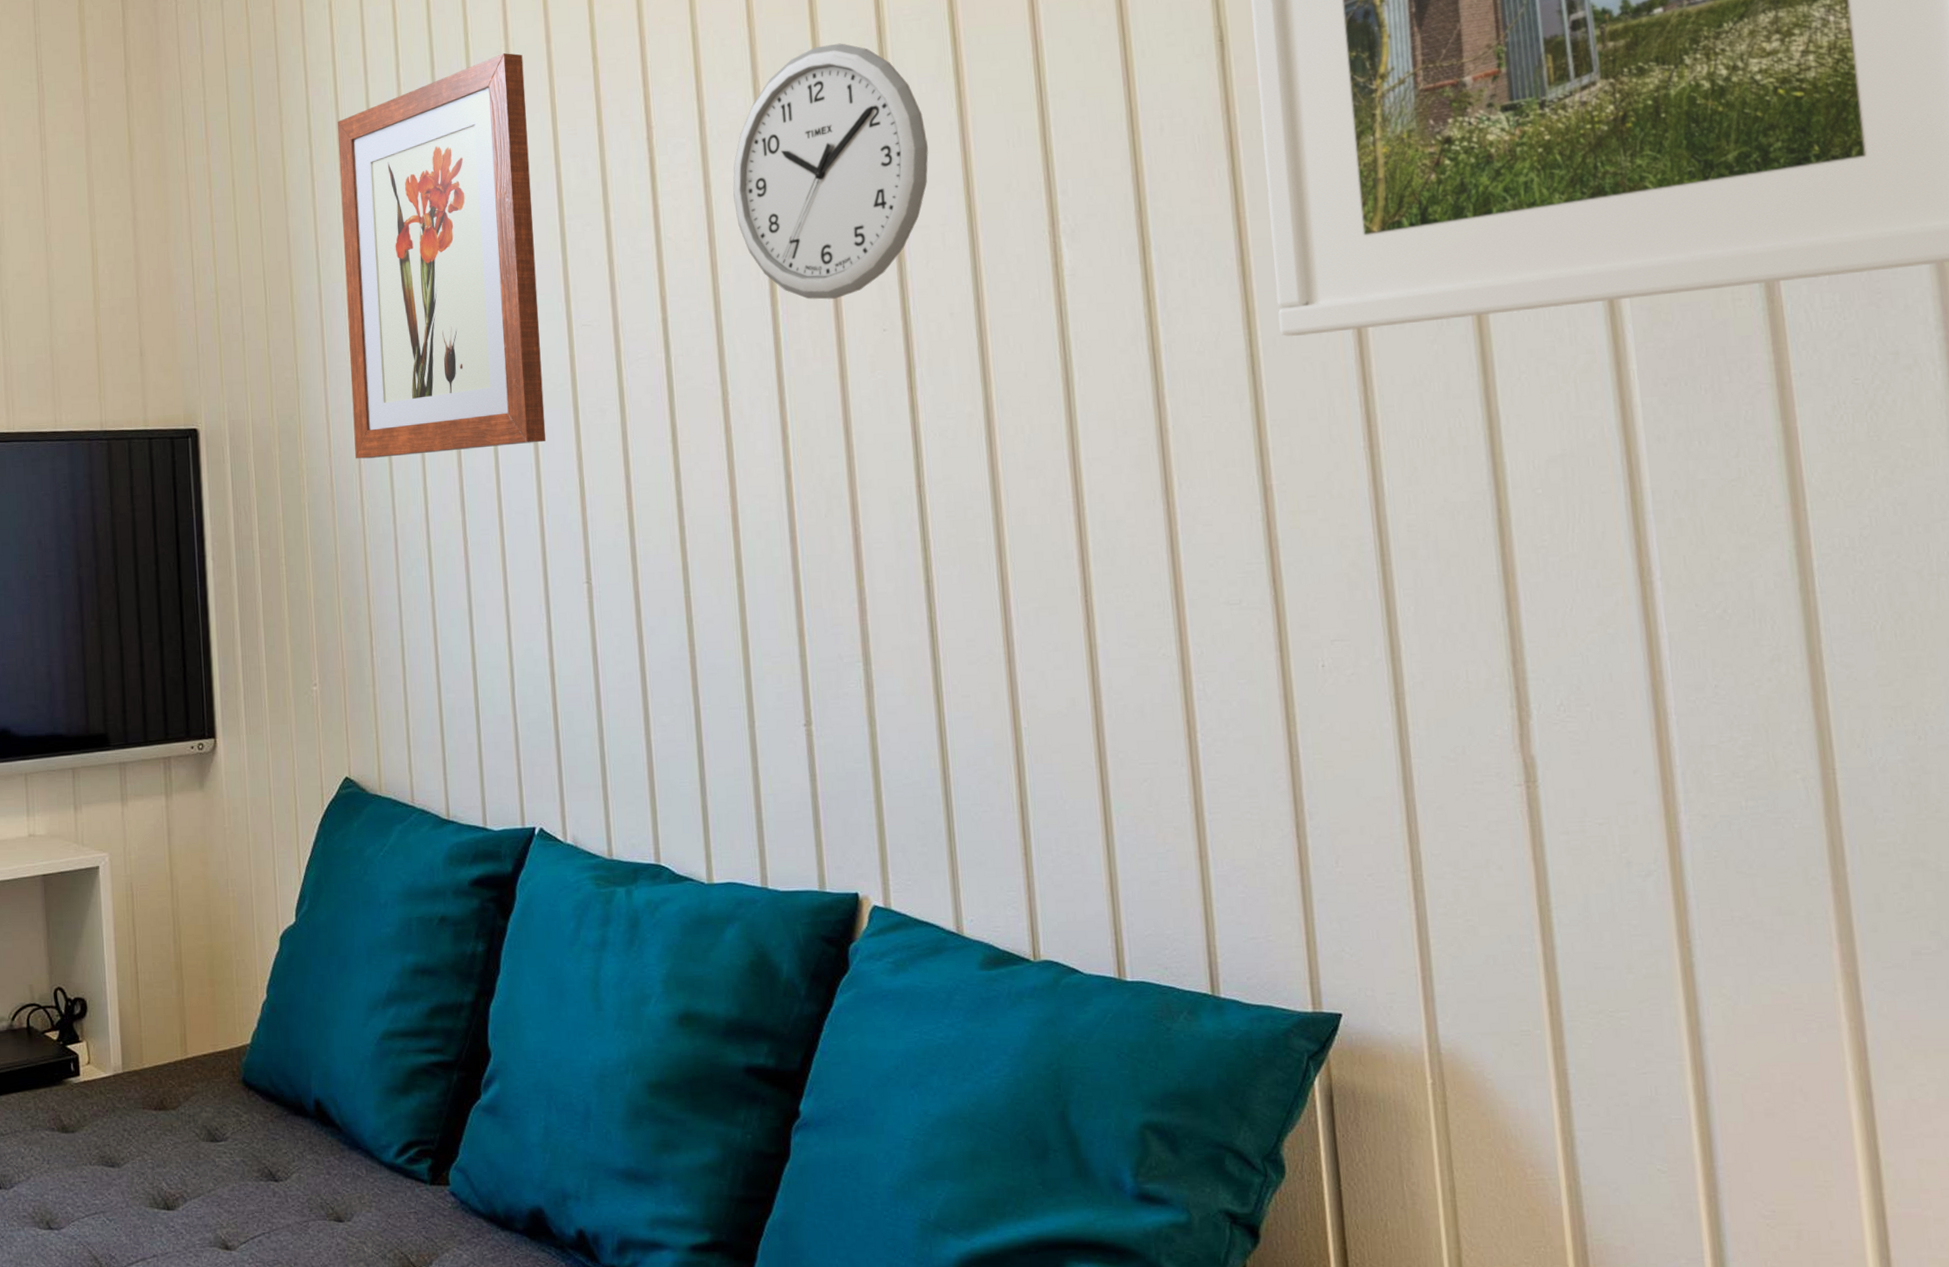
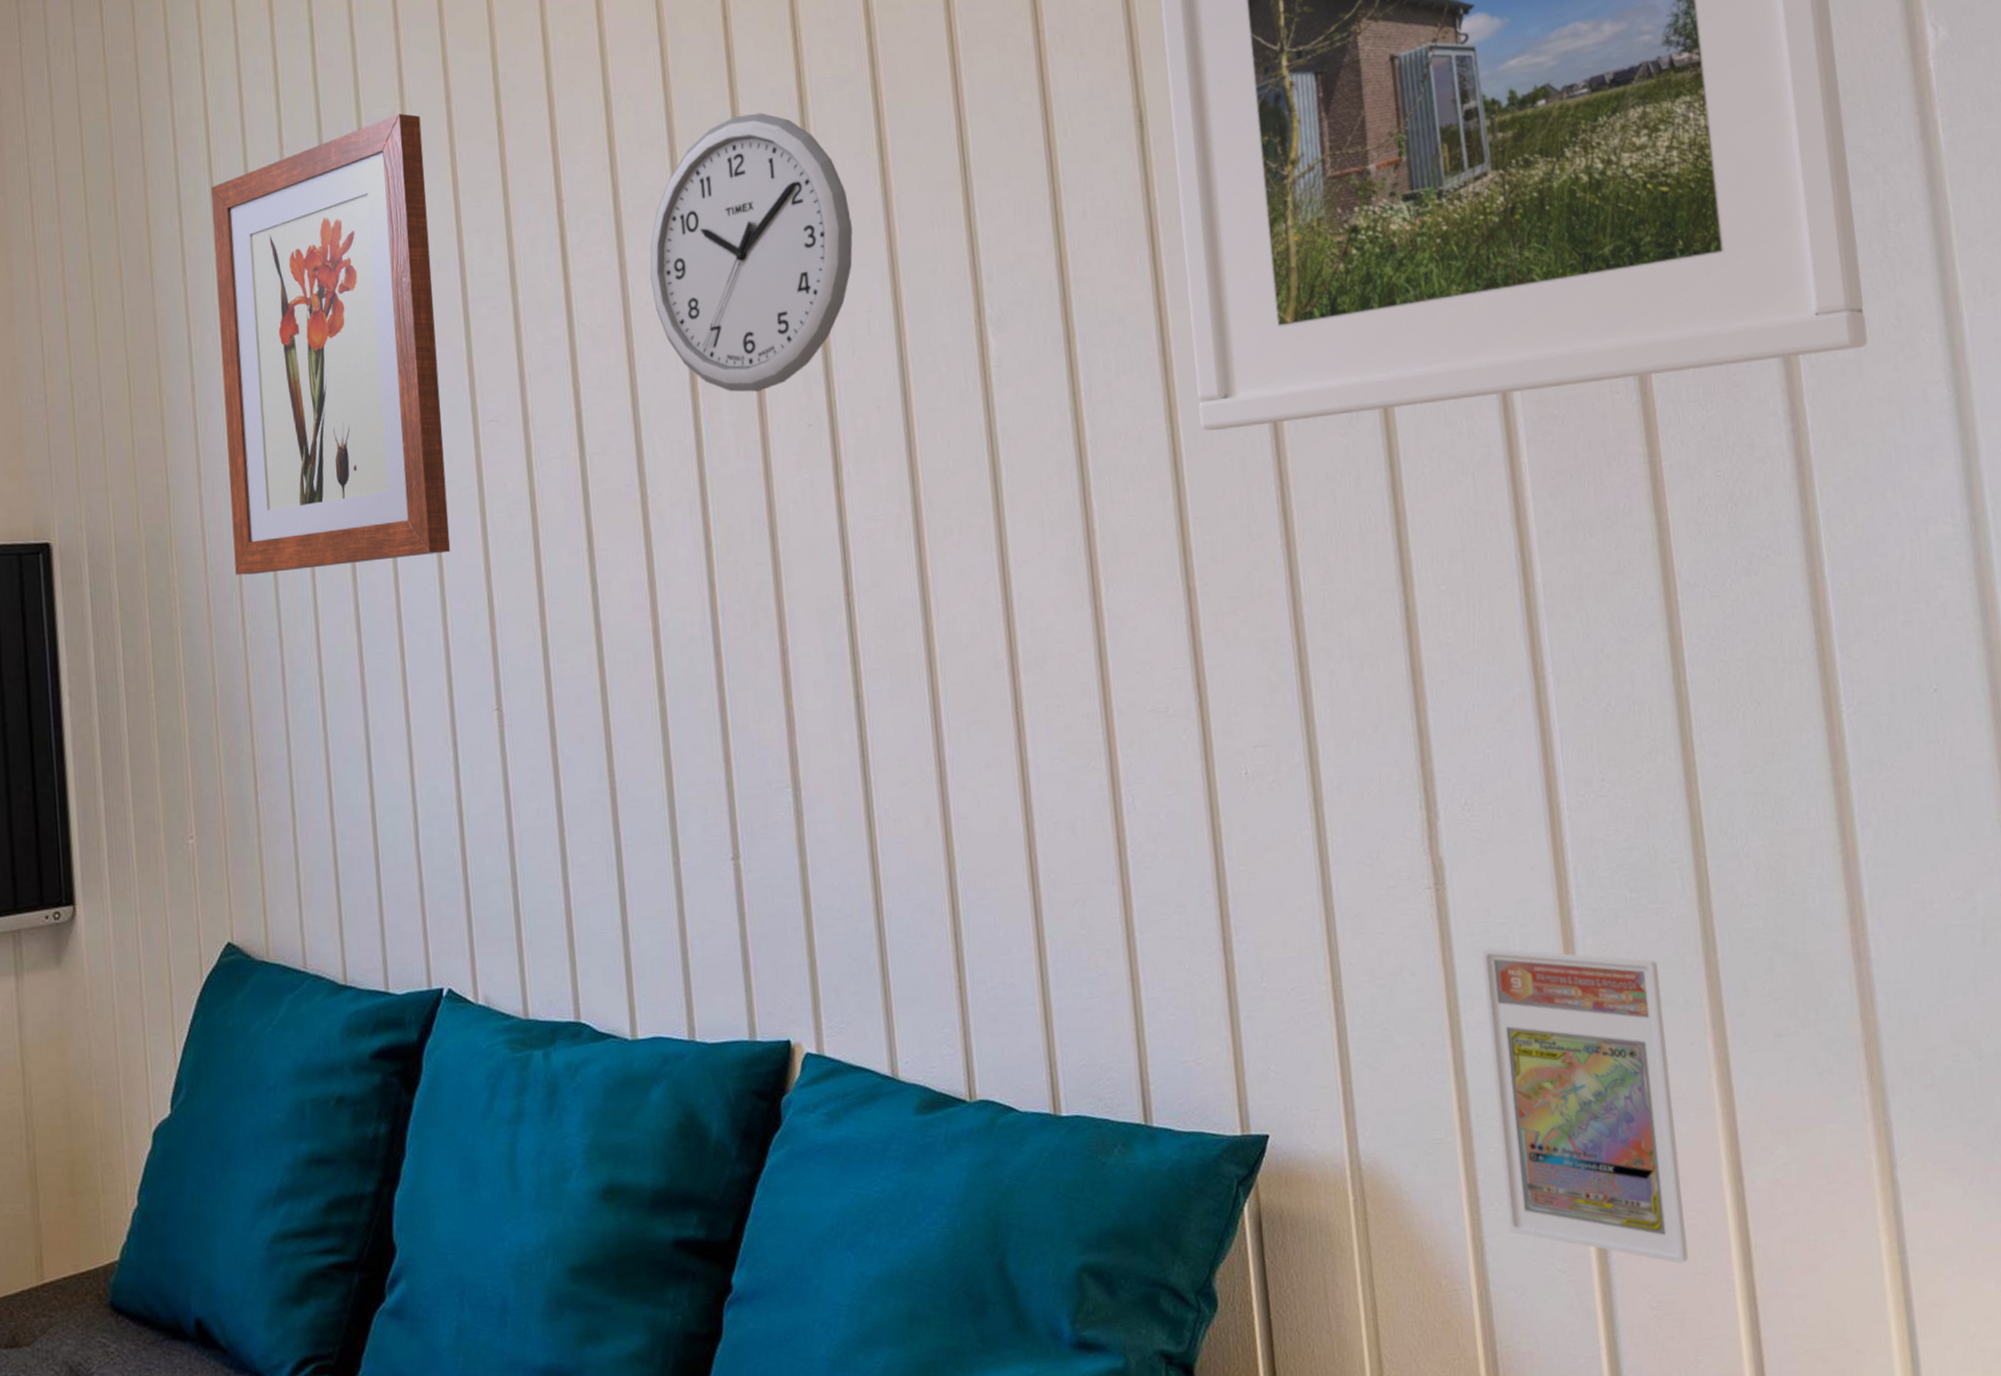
trading card display case: none [1576,847,1807,1175] -> present [1481,947,1689,1264]

